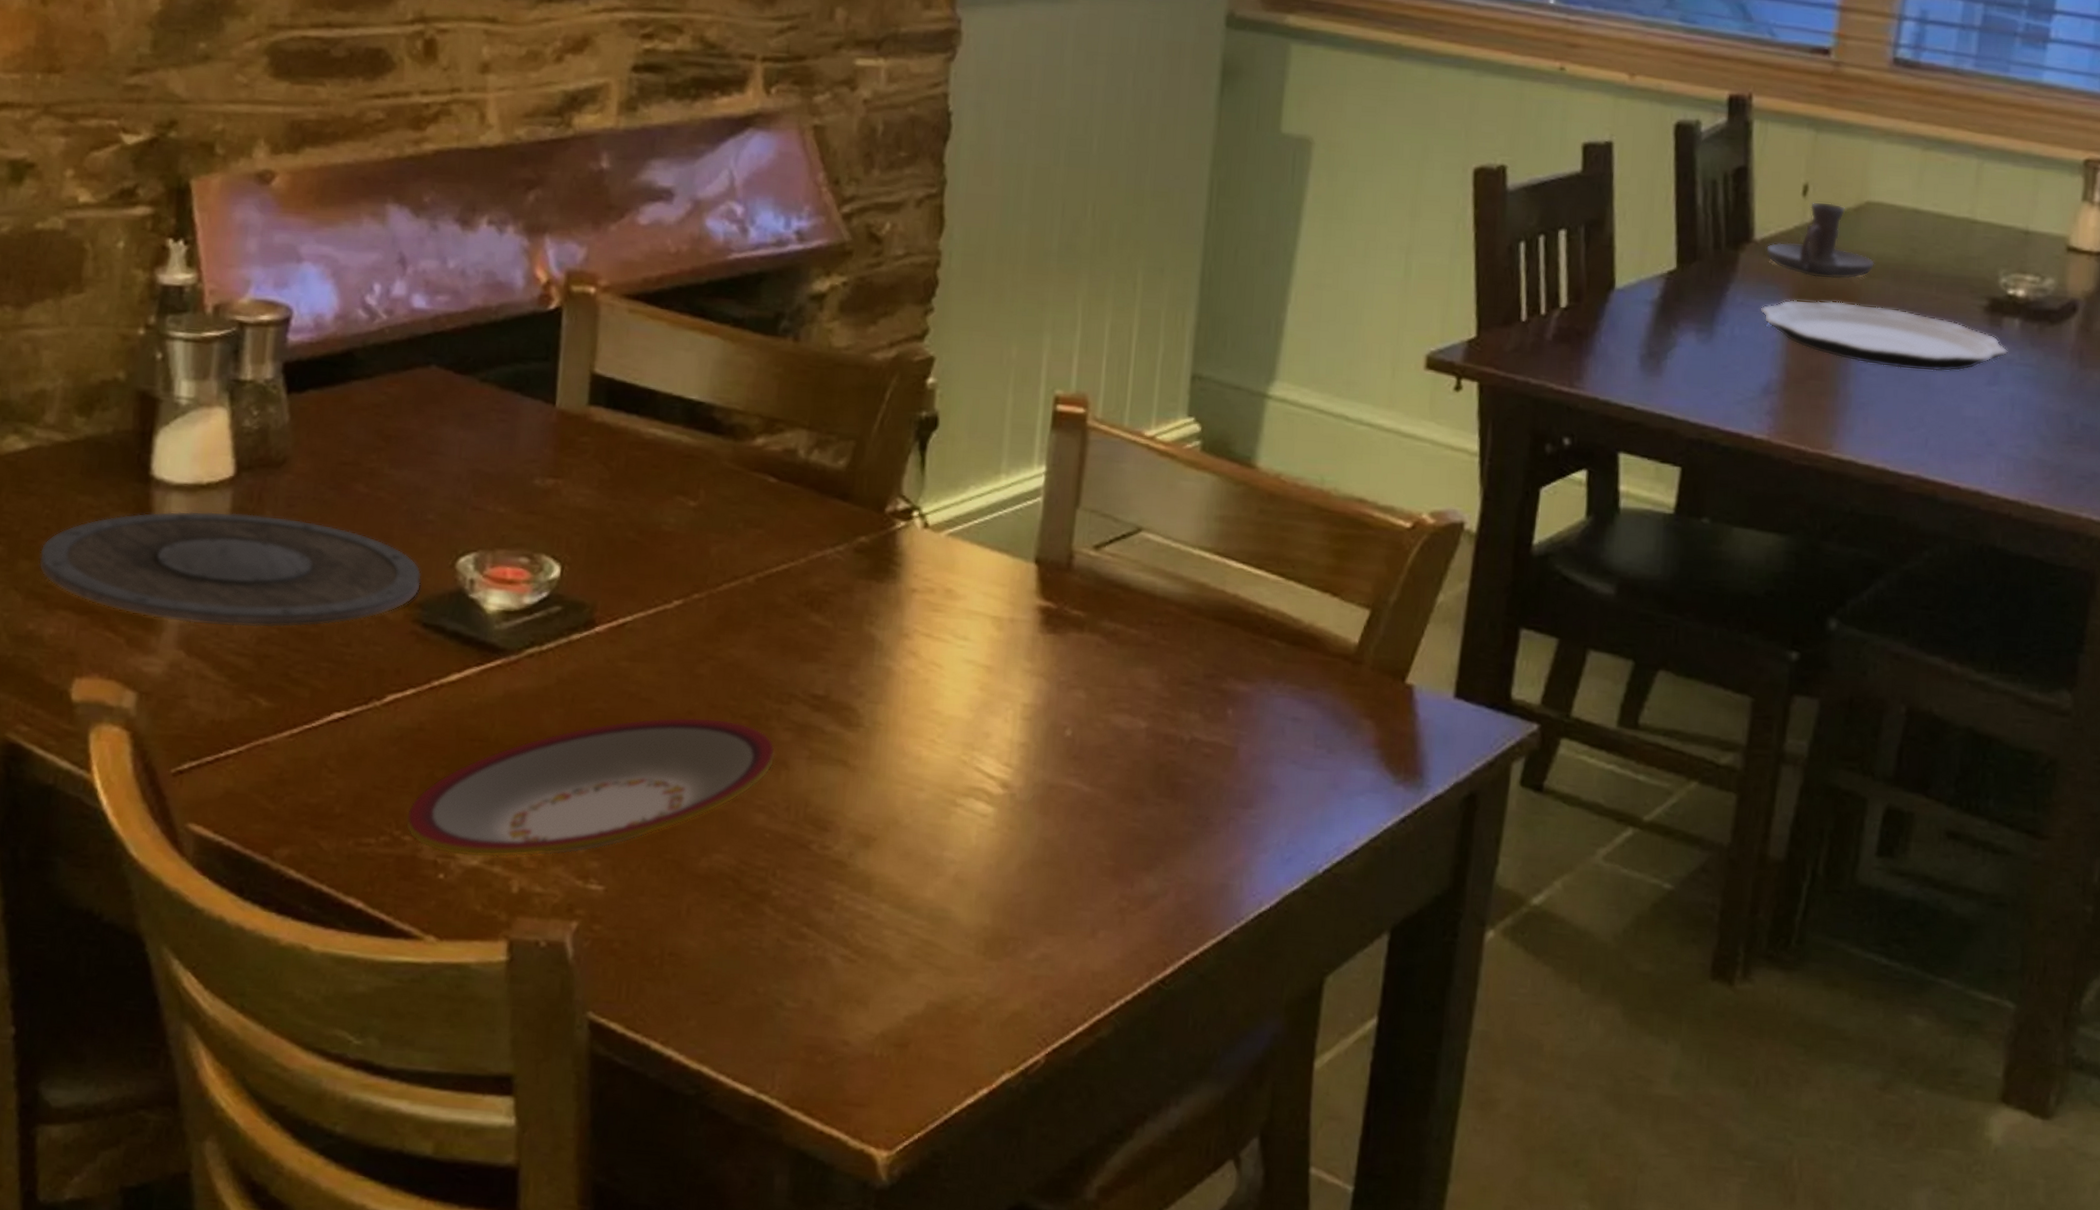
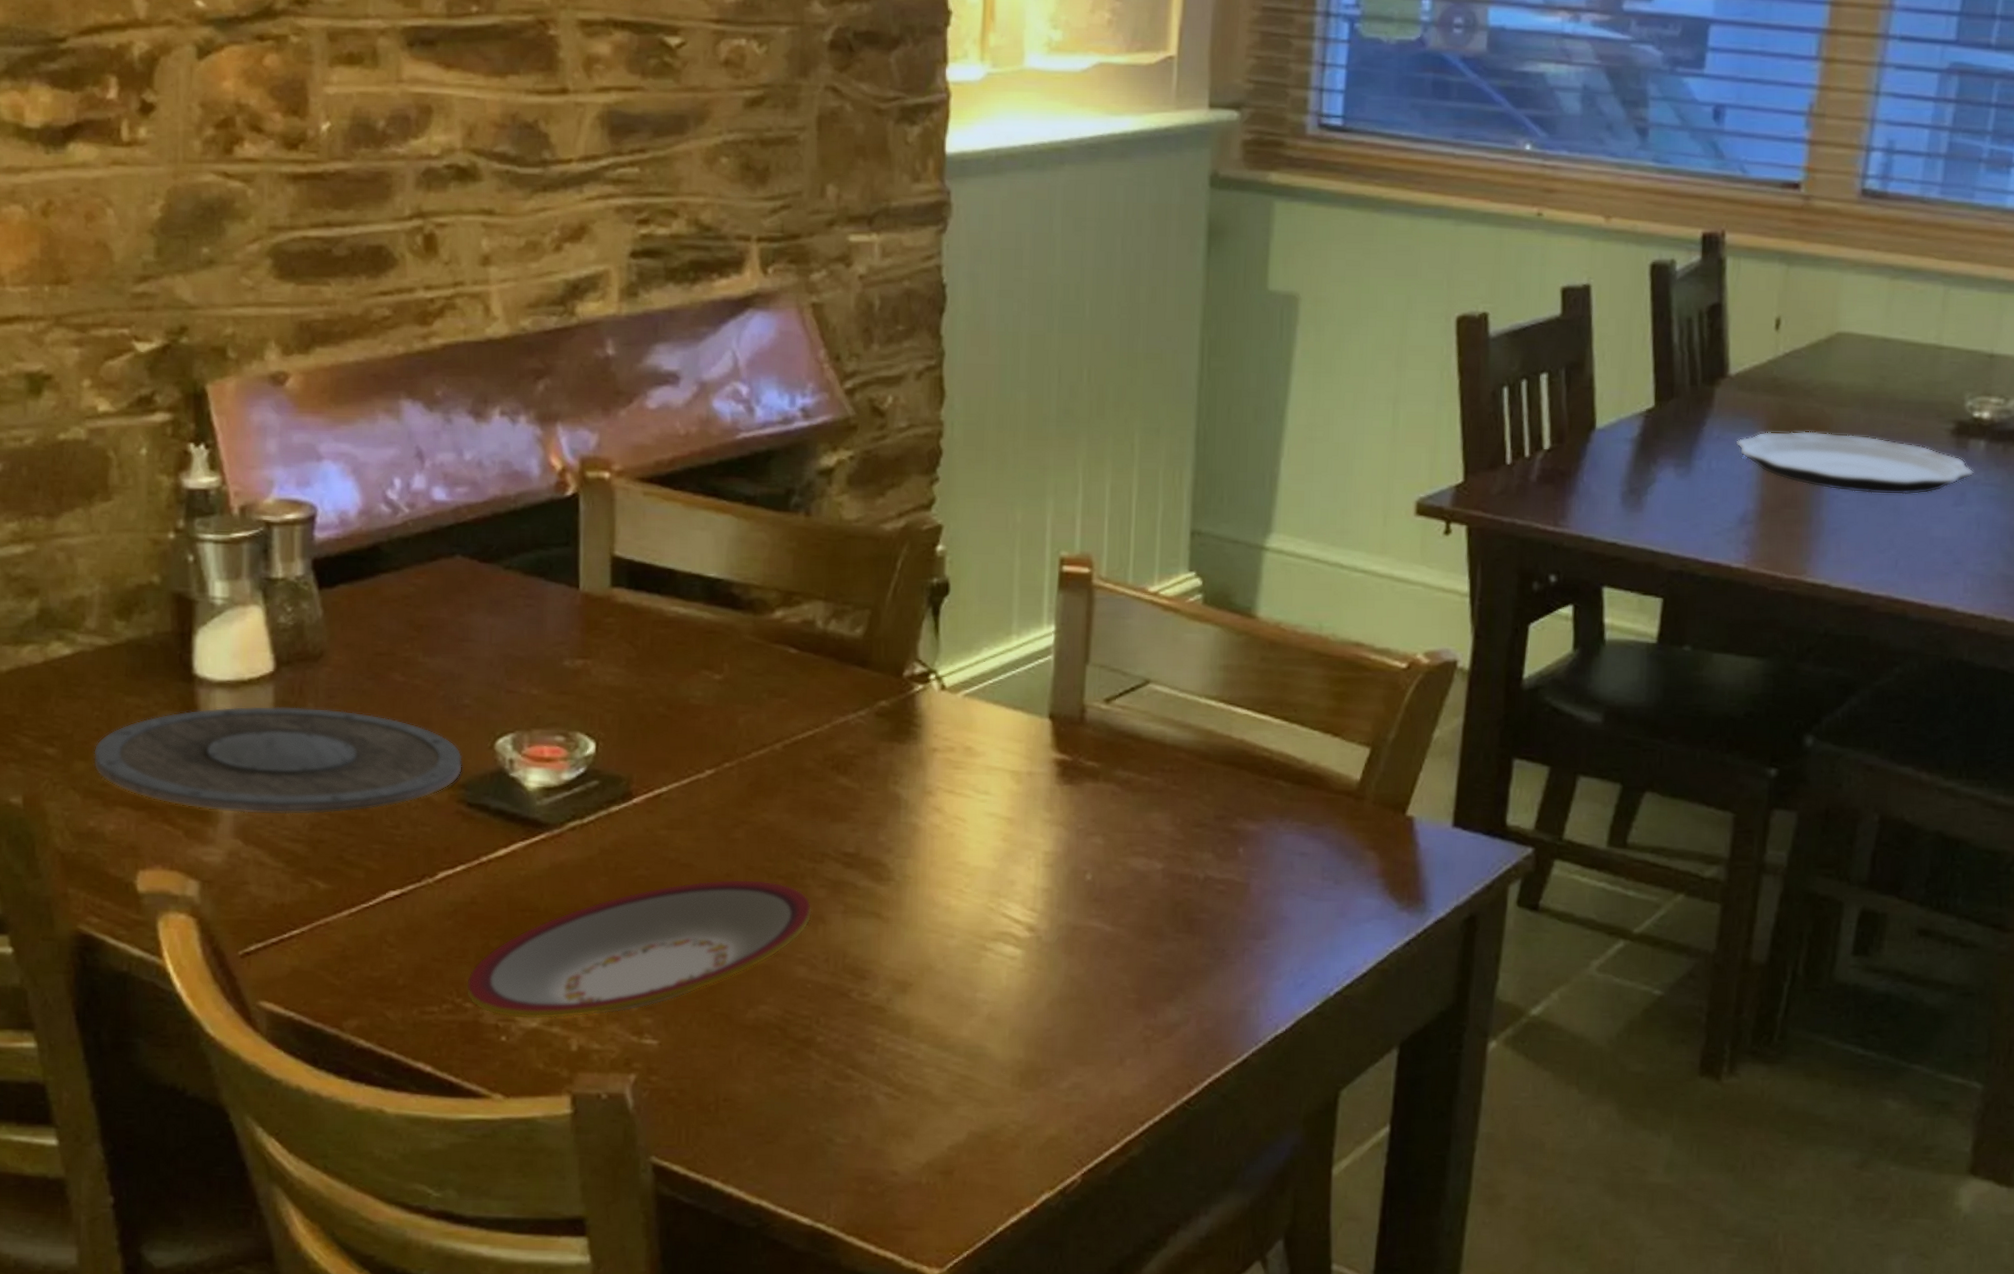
candle holder: present [1765,201,1875,279] -> none [1740,334,1846,410]

